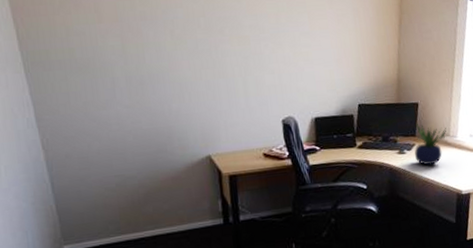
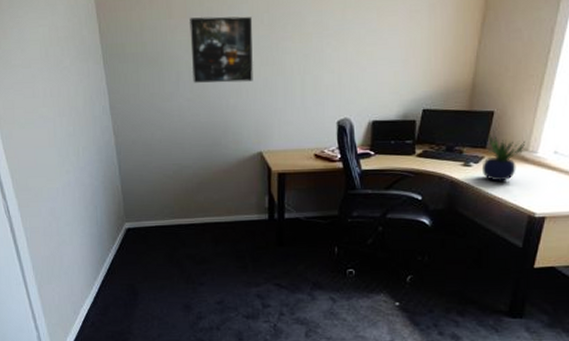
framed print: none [121,20,195,89] -> present [190,16,253,83]

